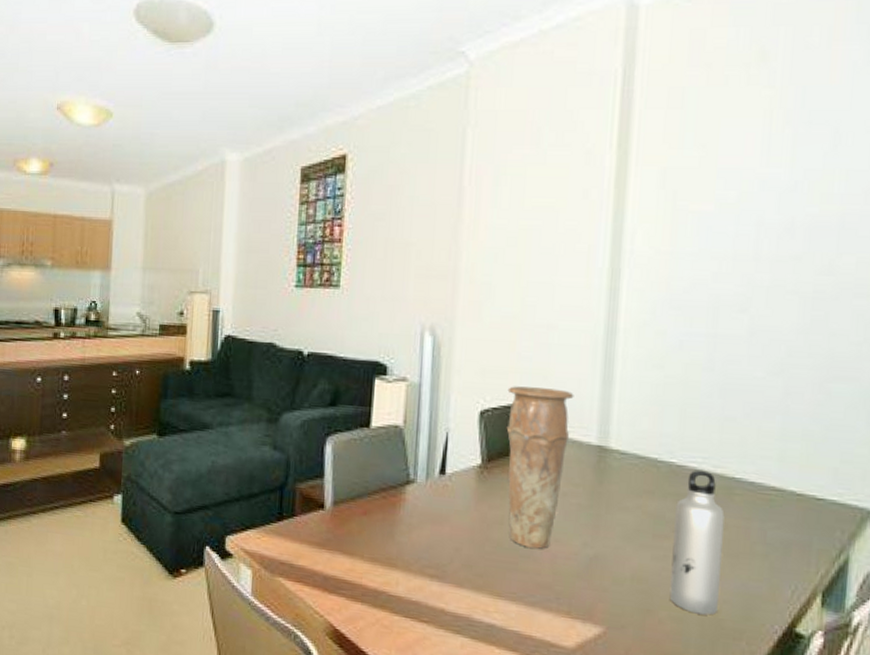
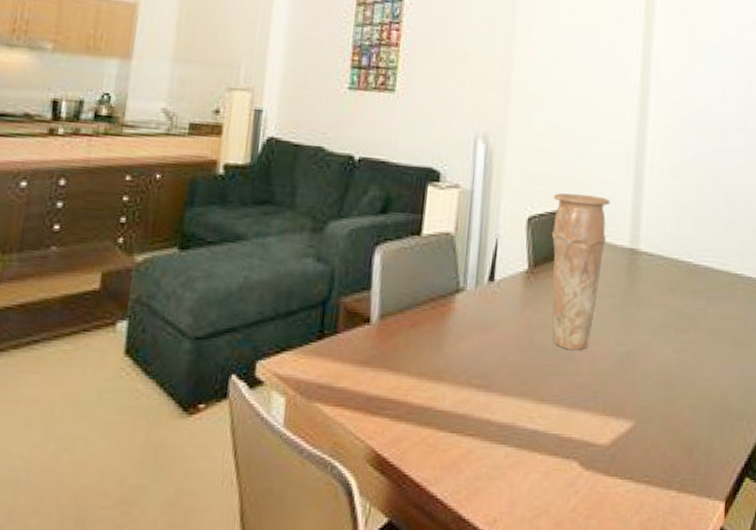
water bottle: present [669,470,725,615] -> none [688,268,730,400]

